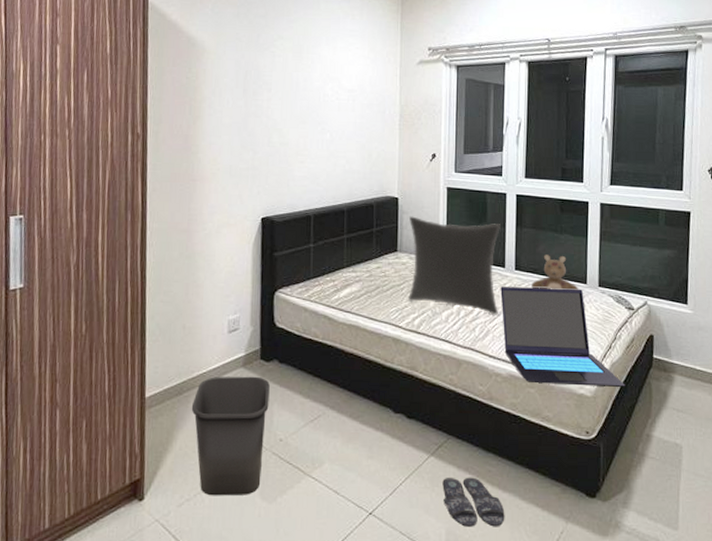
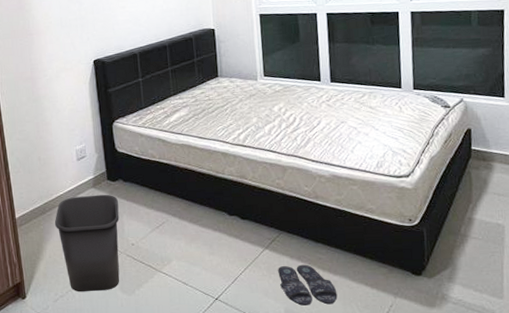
pillow: present [408,216,500,315] -> none [227,42,317,125]
laptop: present [500,287,626,388] -> none [318,93,445,181]
stuffed bear: present [531,254,579,290] -> none [347,64,394,98]

